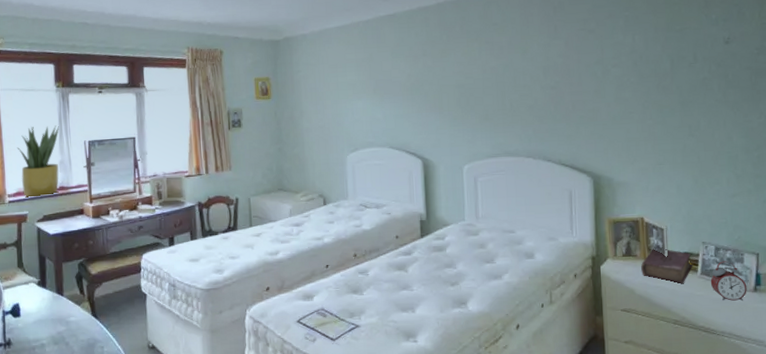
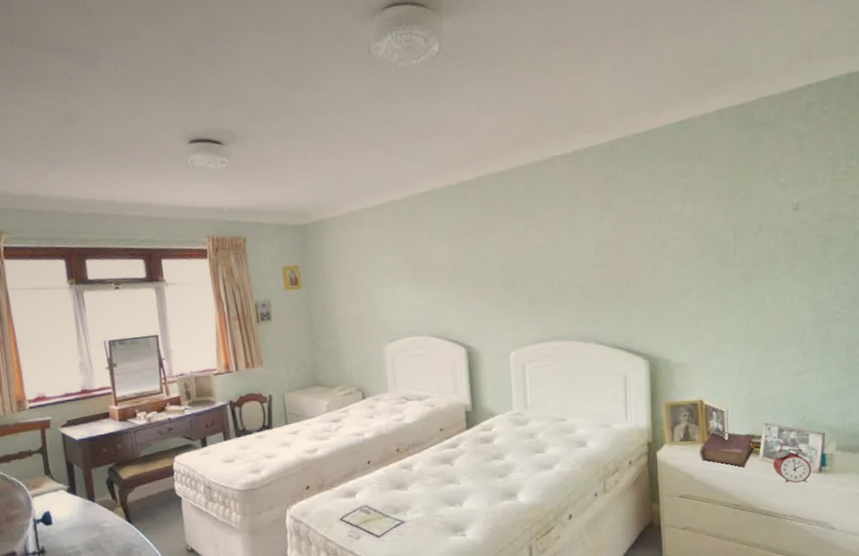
planter: present [17,125,59,198] -> none [33,325,81,403]

